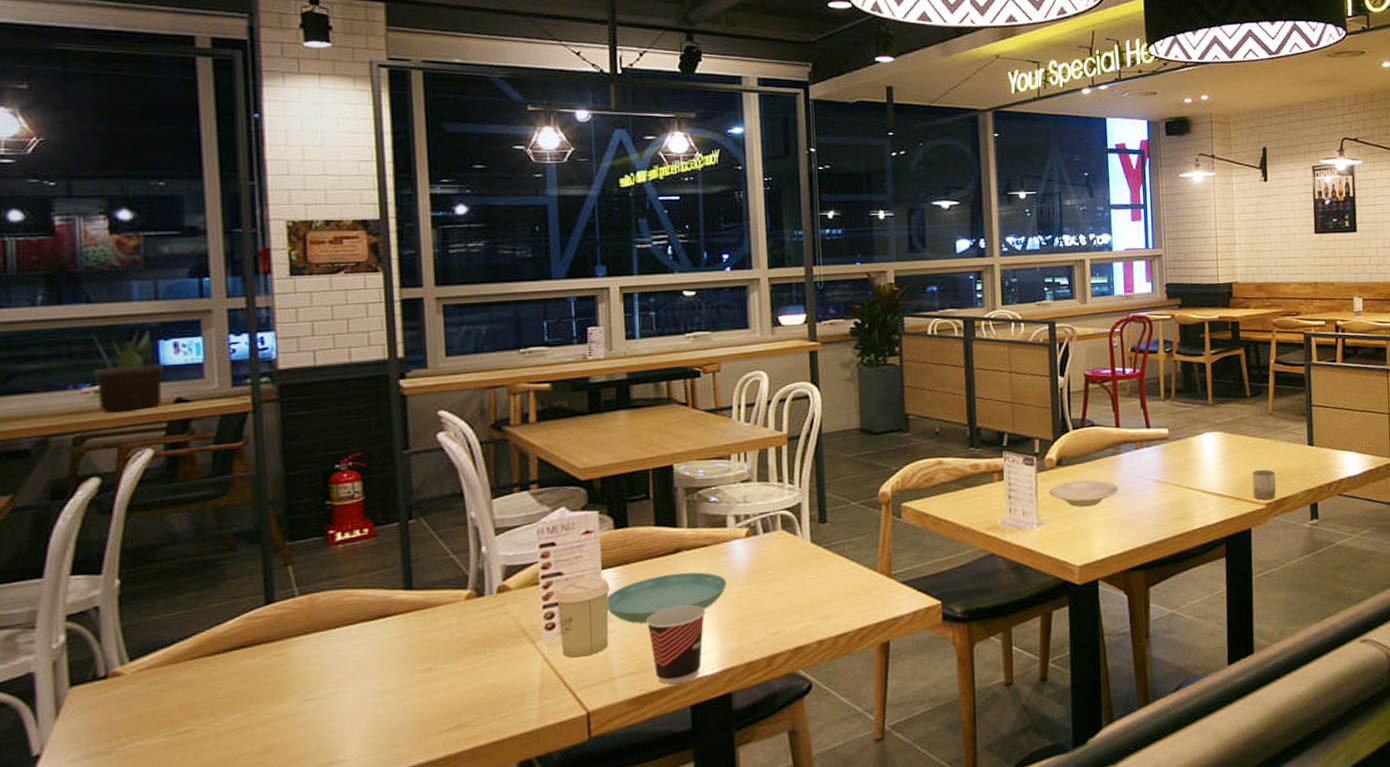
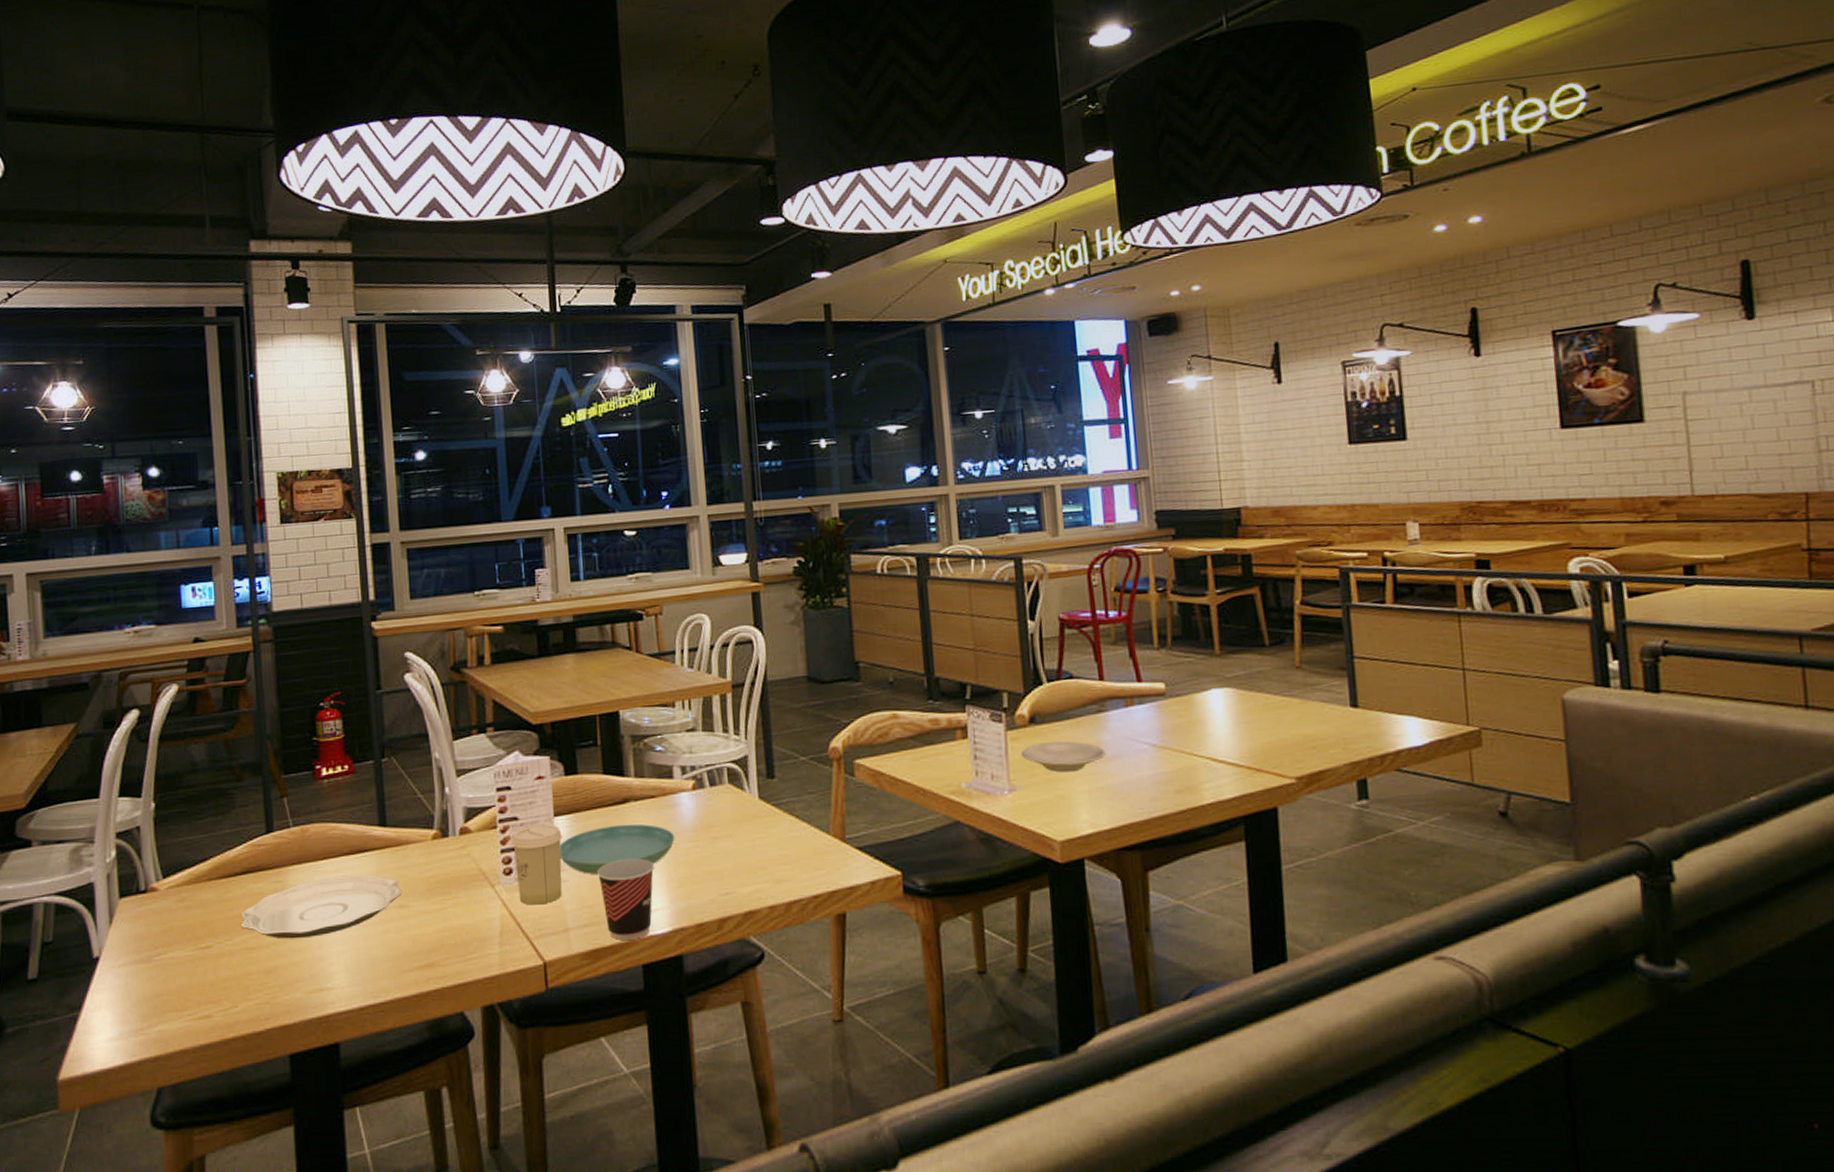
planter: present [91,330,164,413] -> none [131,576,185,651]
plate: none [231,639,430,715] -> present [240,874,403,939]
cup: present [1251,469,1277,500] -> none [1275,735,1310,772]

